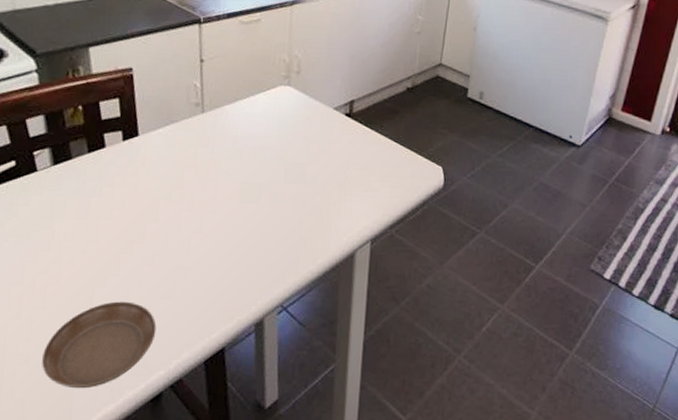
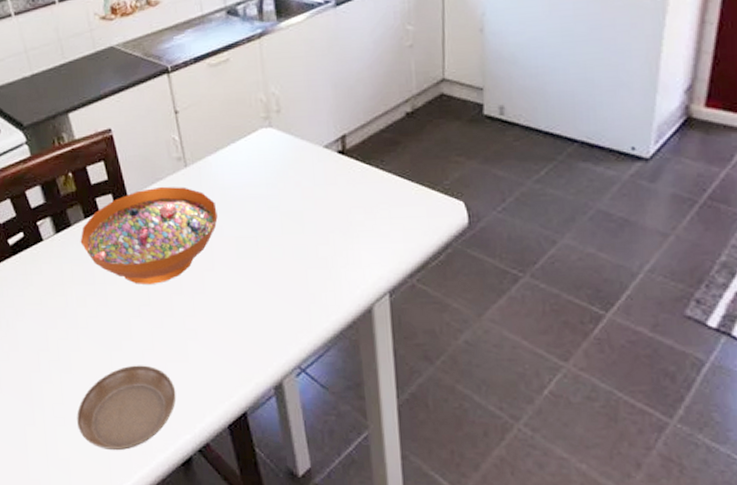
decorative bowl: none [79,128,227,222] -> present [80,186,218,284]

